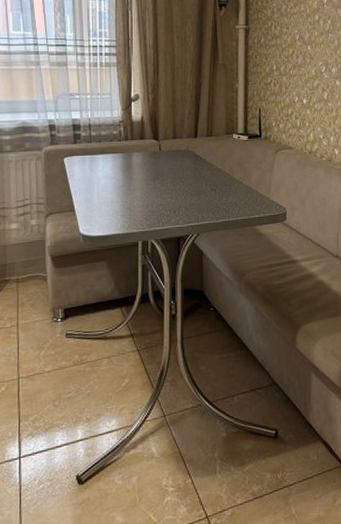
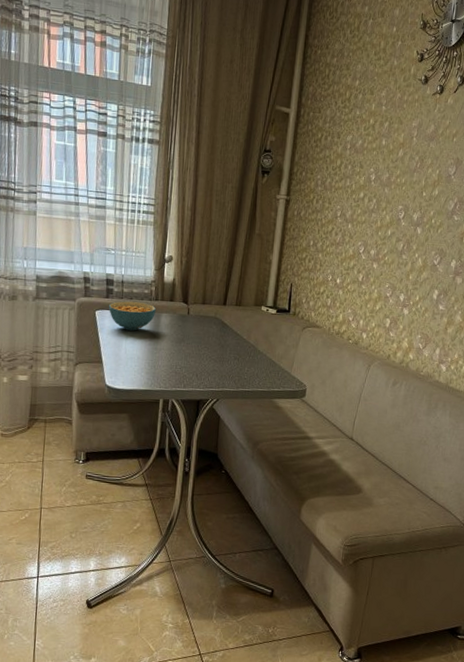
cereal bowl: none [76,144,126,174] -> present [108,301,156,331]

